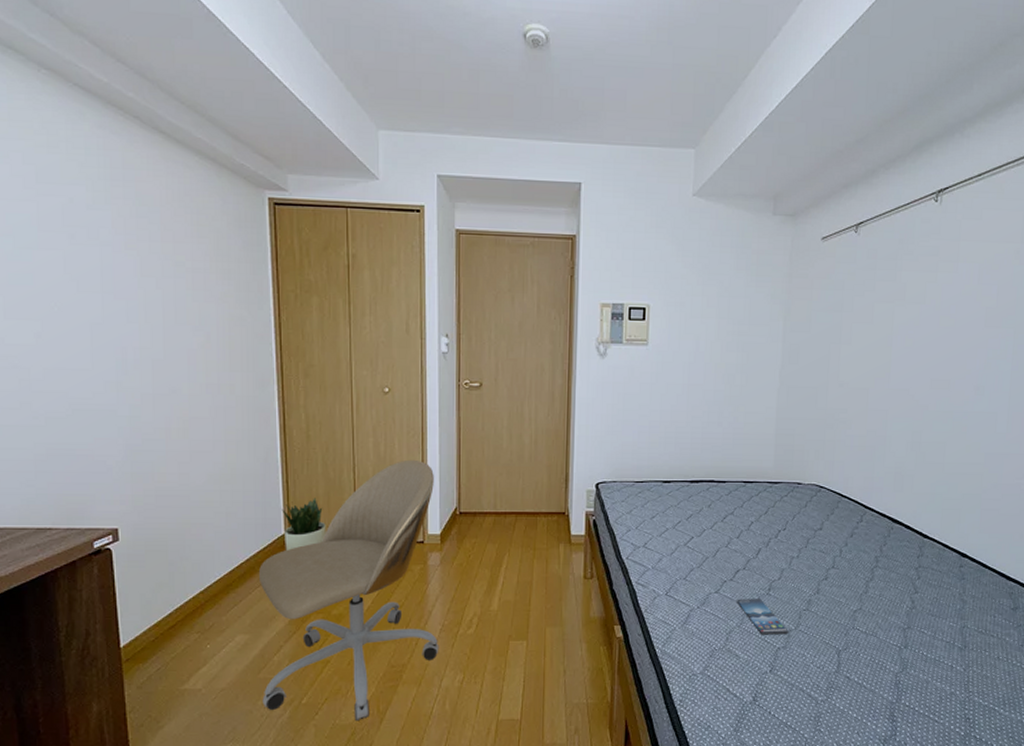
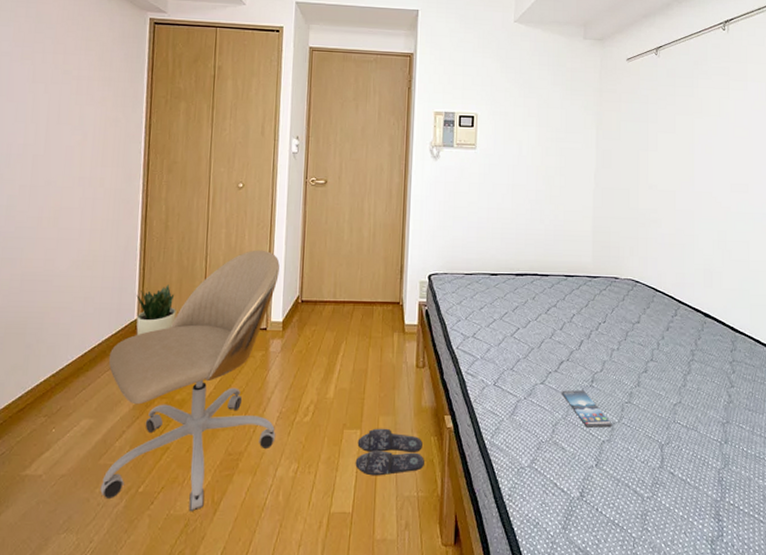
slippers: none [522,639,594,685] -> present [355,428,424,476]

